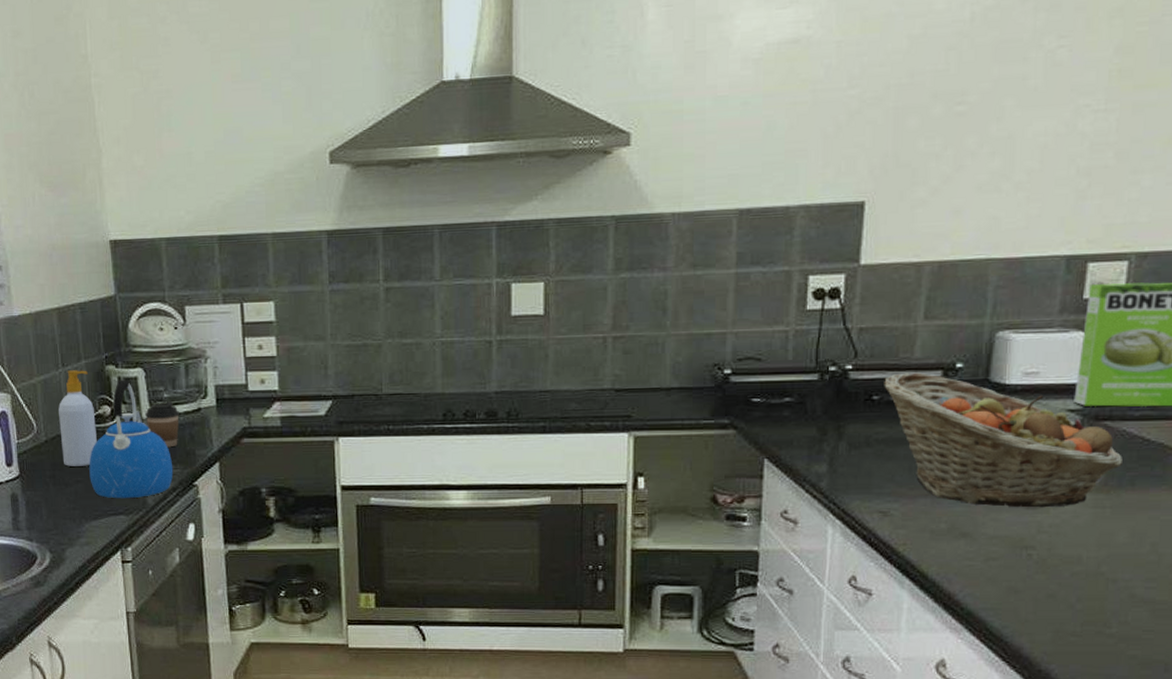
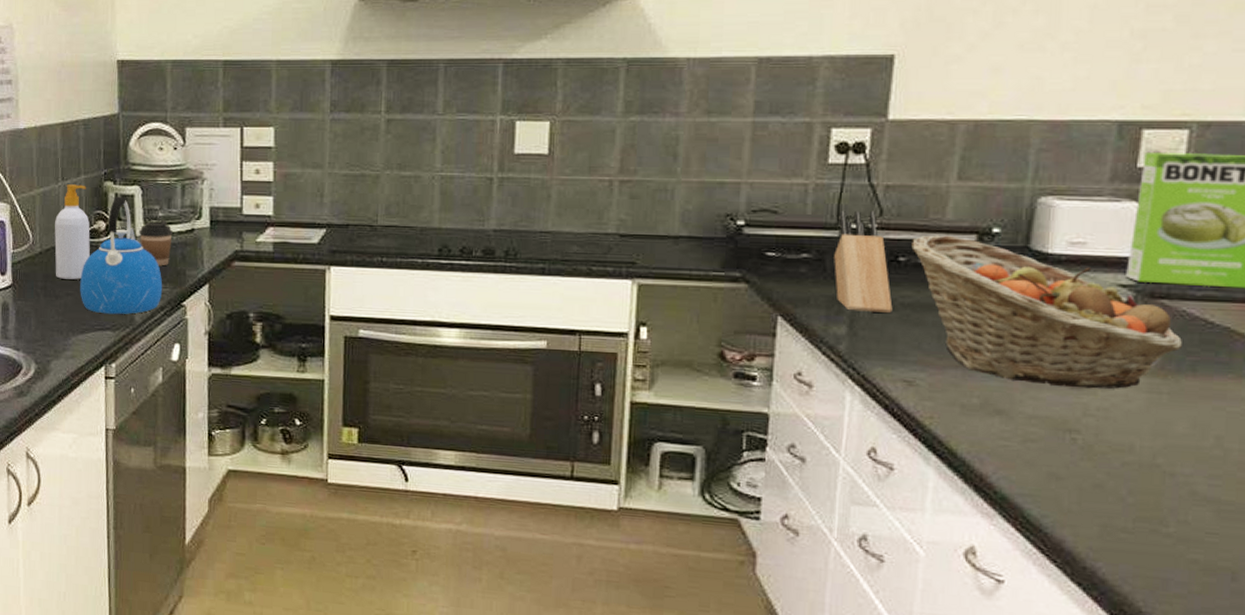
knife block: none [814,353,868,450] -> present [834,210,893,313]

